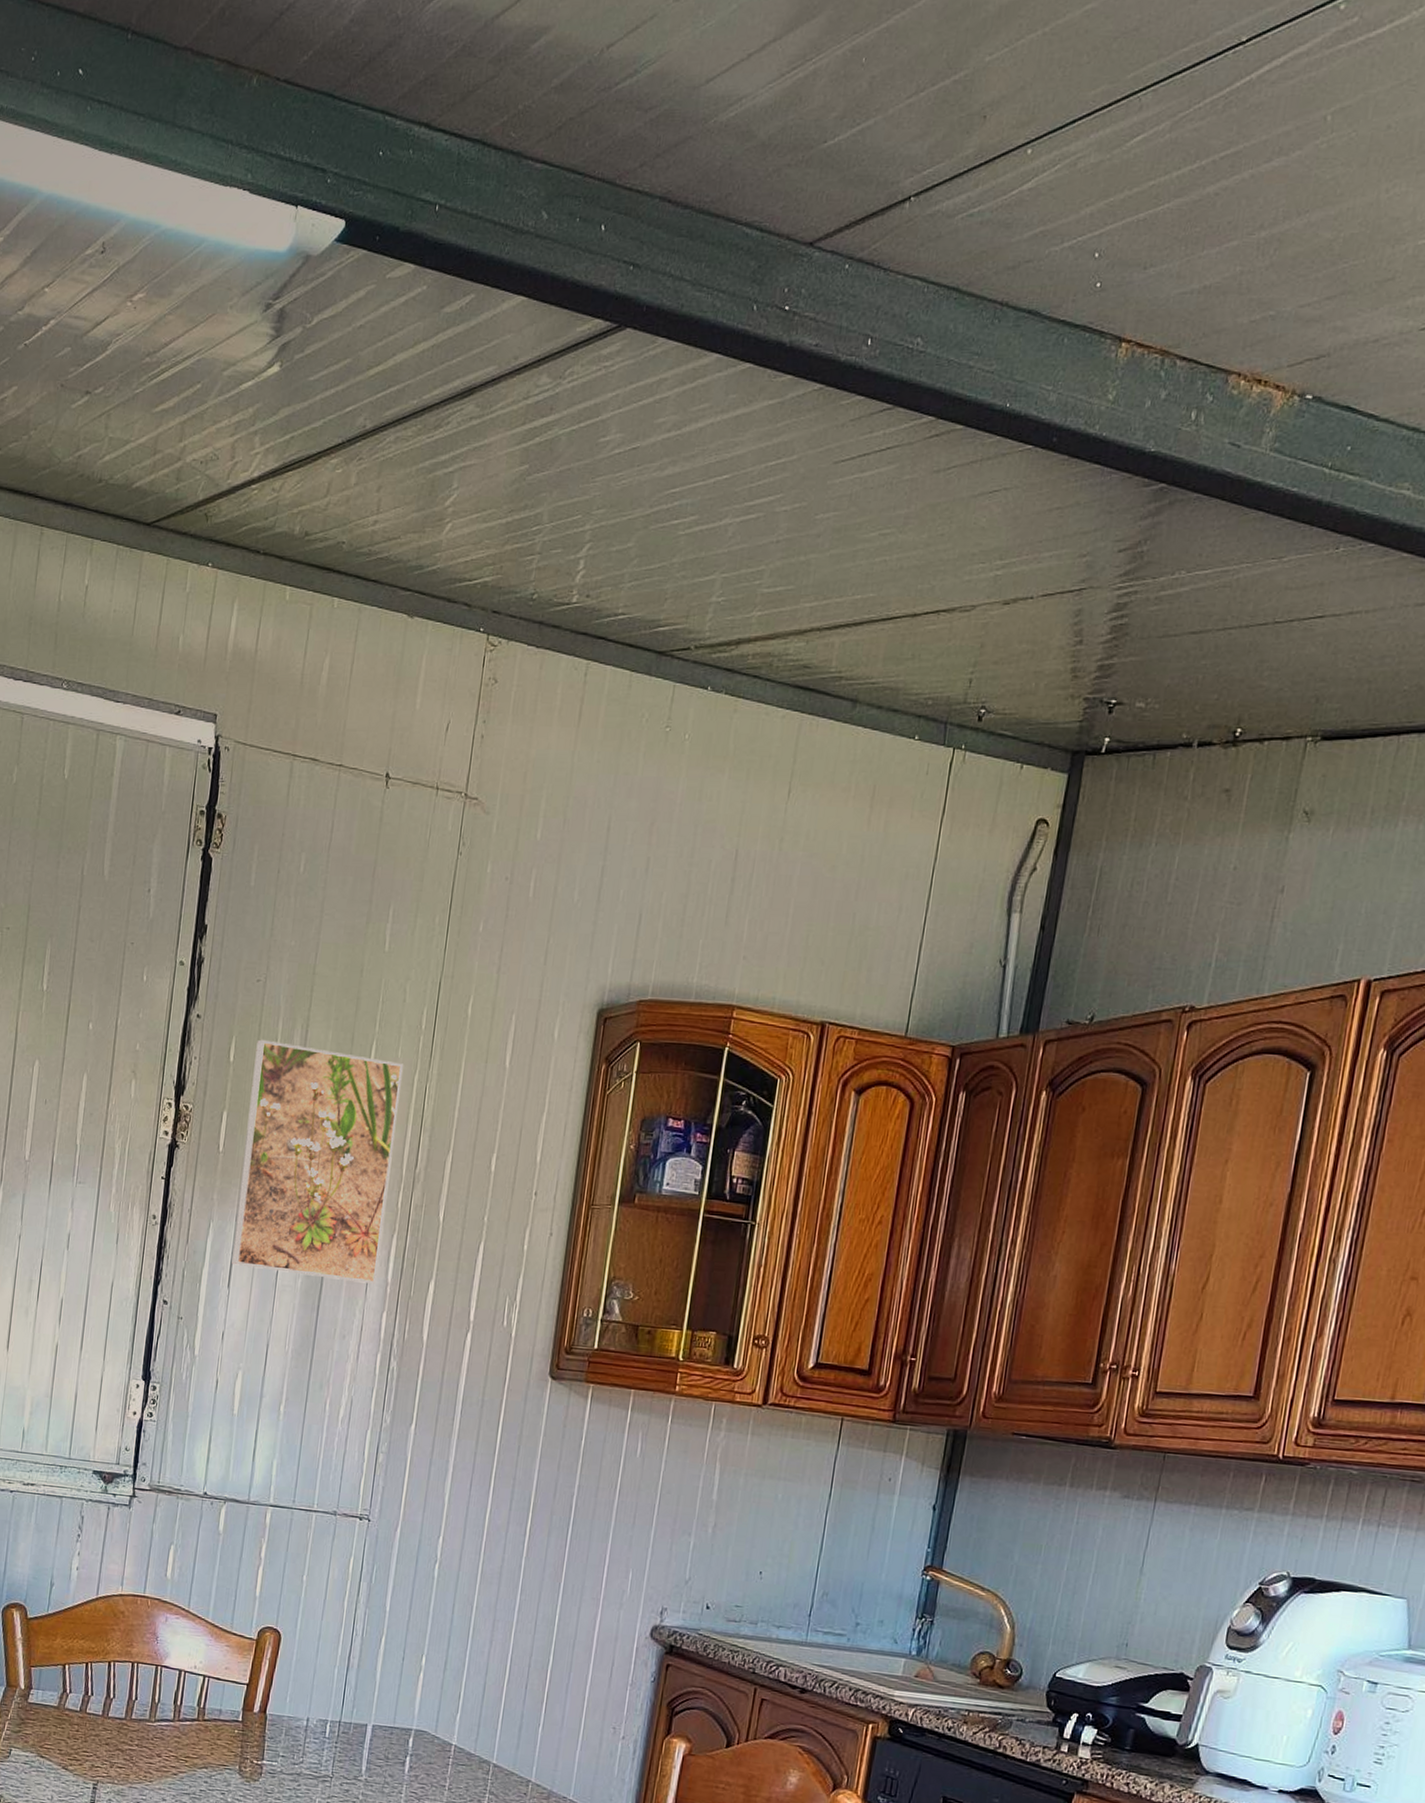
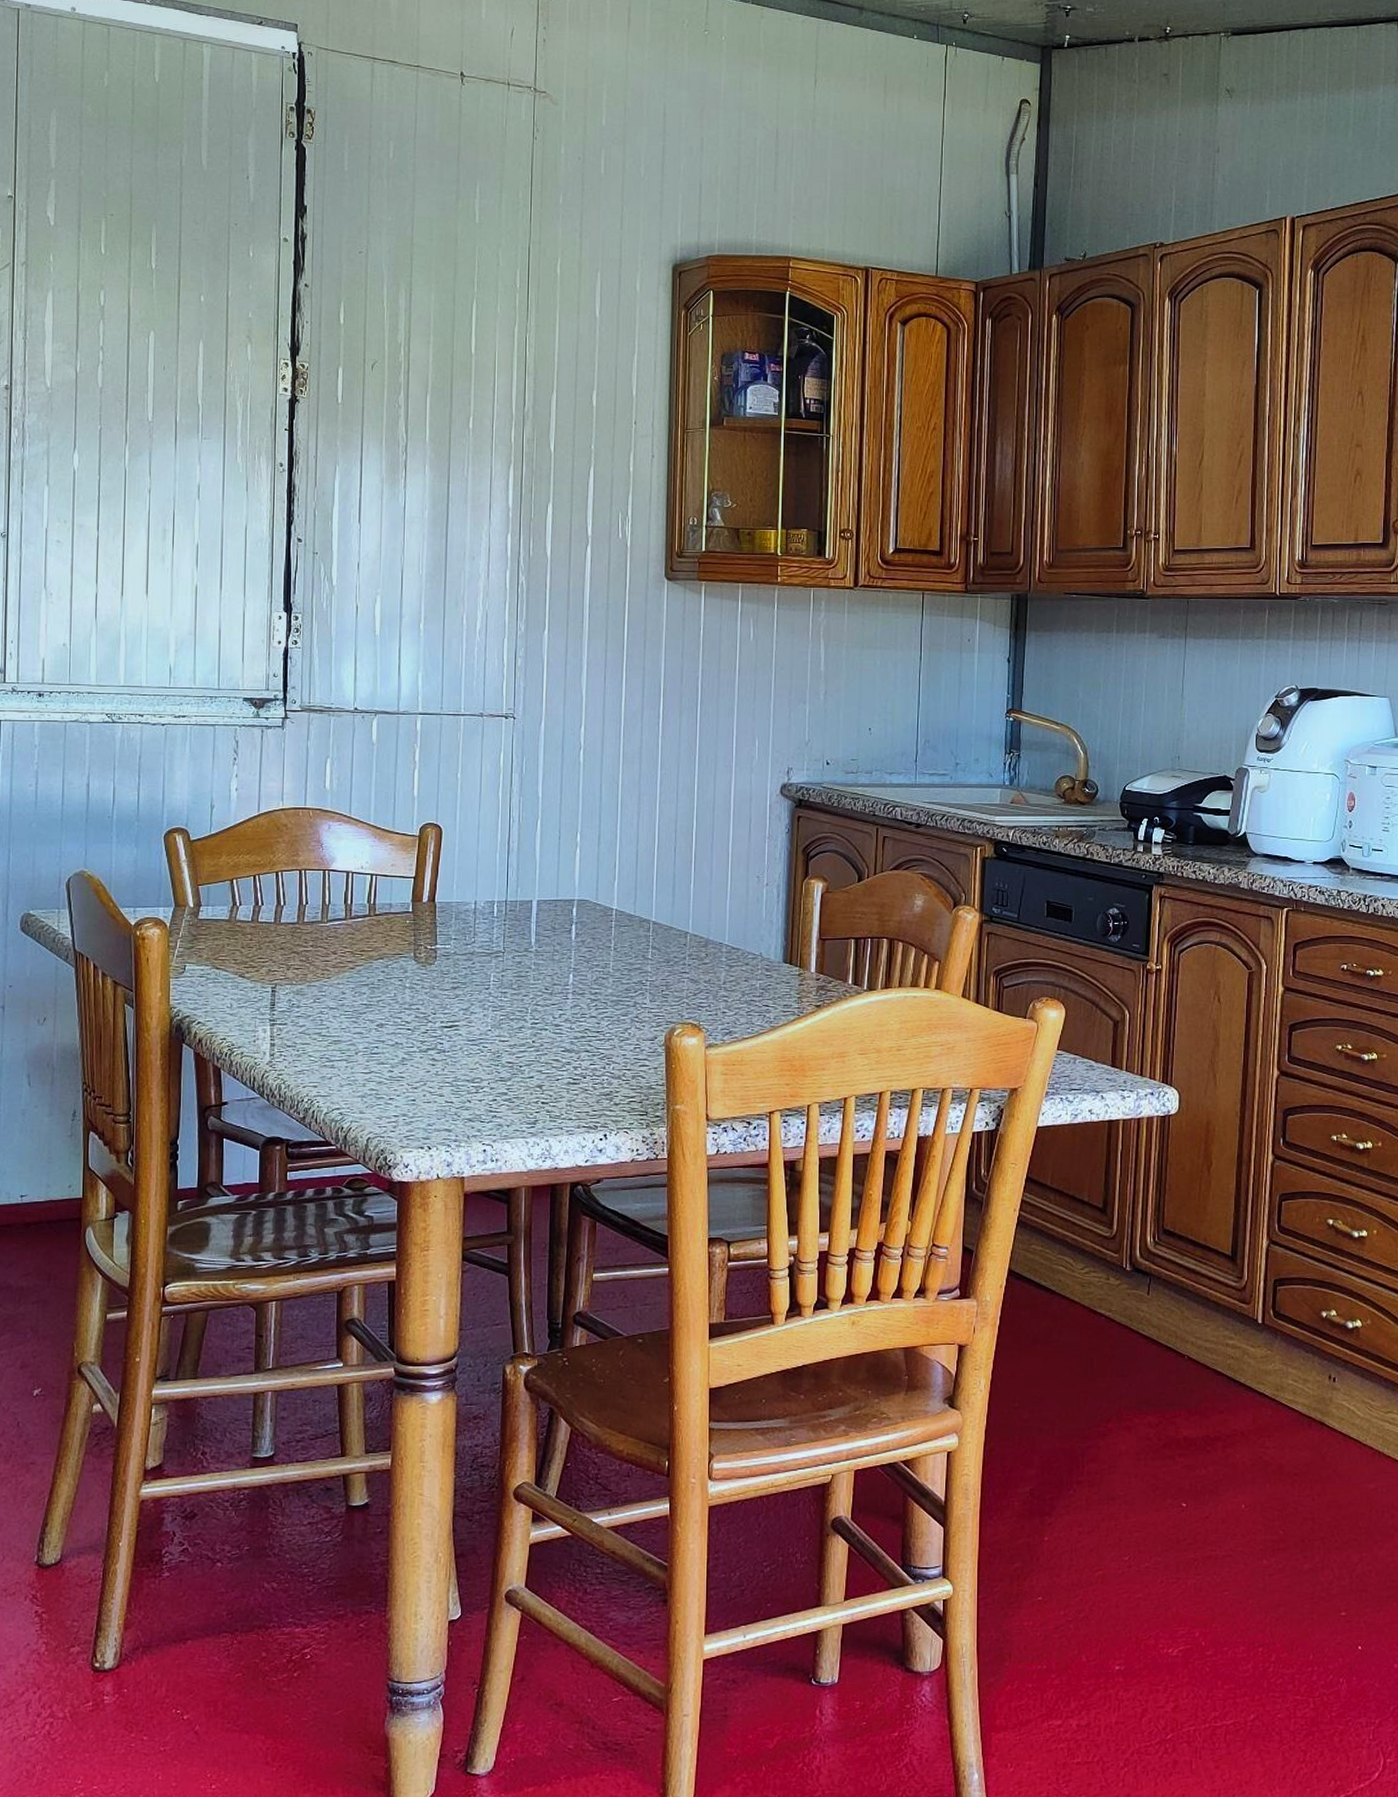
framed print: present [231,1039,404,1284] -> none [360,303,504,510]

